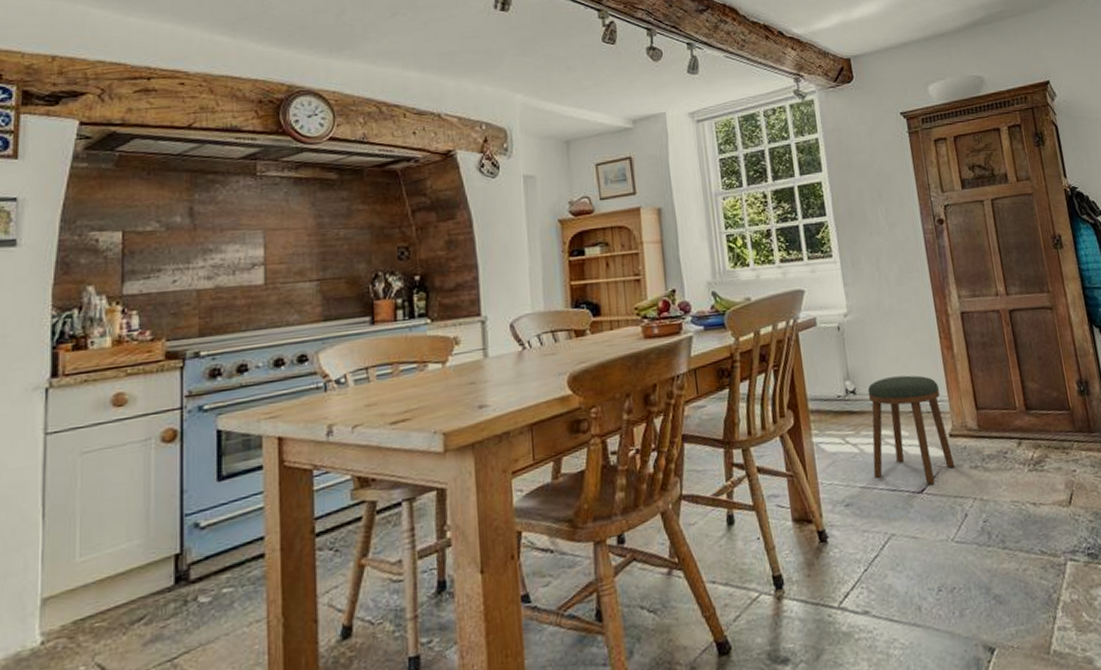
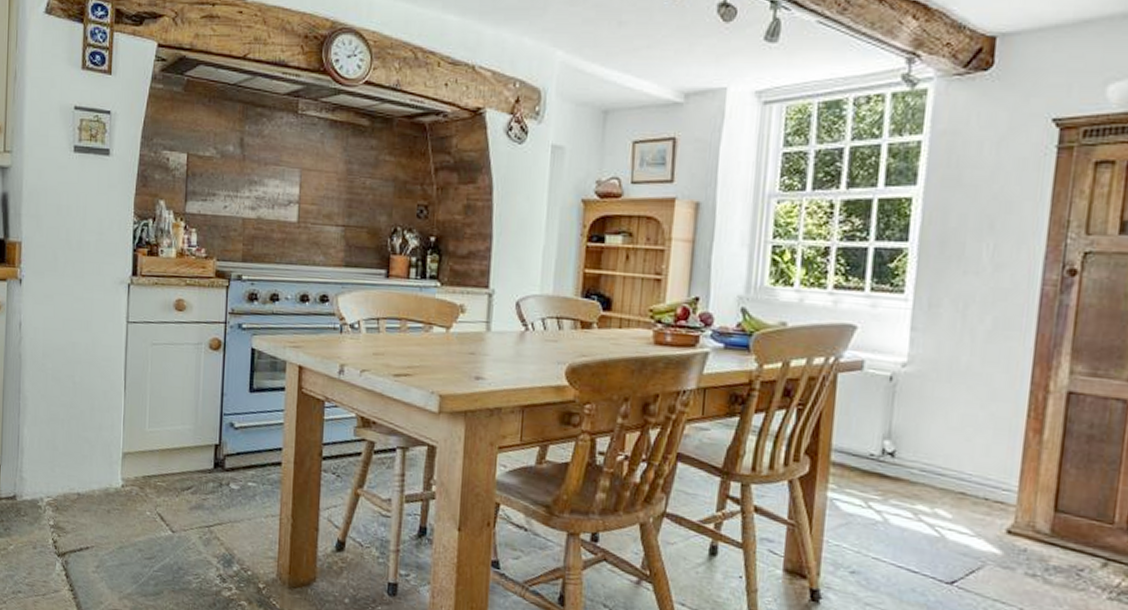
stool: present [867,375,955,484] -> none [894,447,1009,579]

